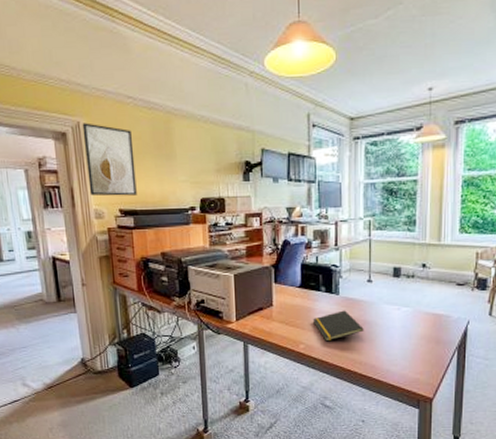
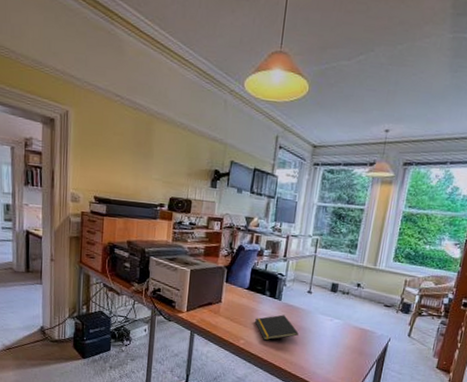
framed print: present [82,122,137,196] -> none [69,112,116,186]

